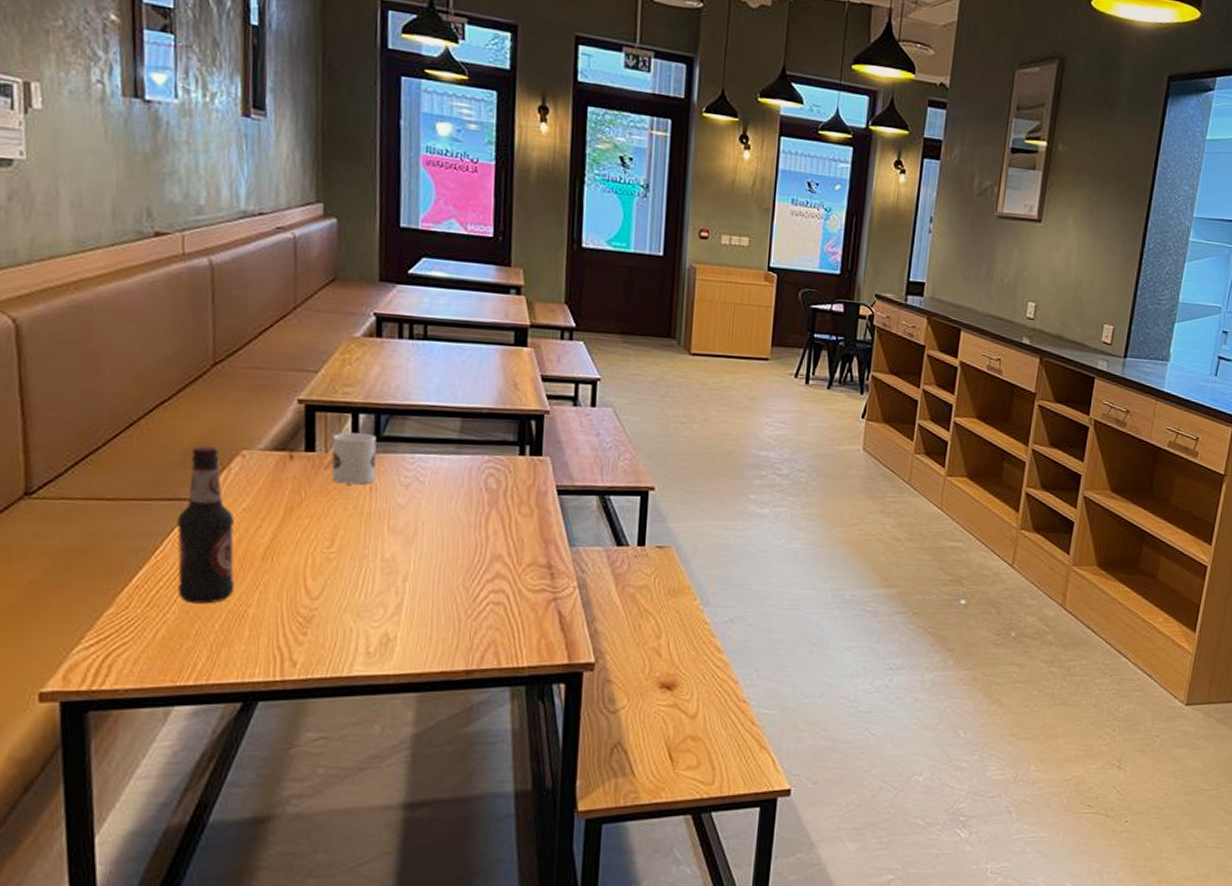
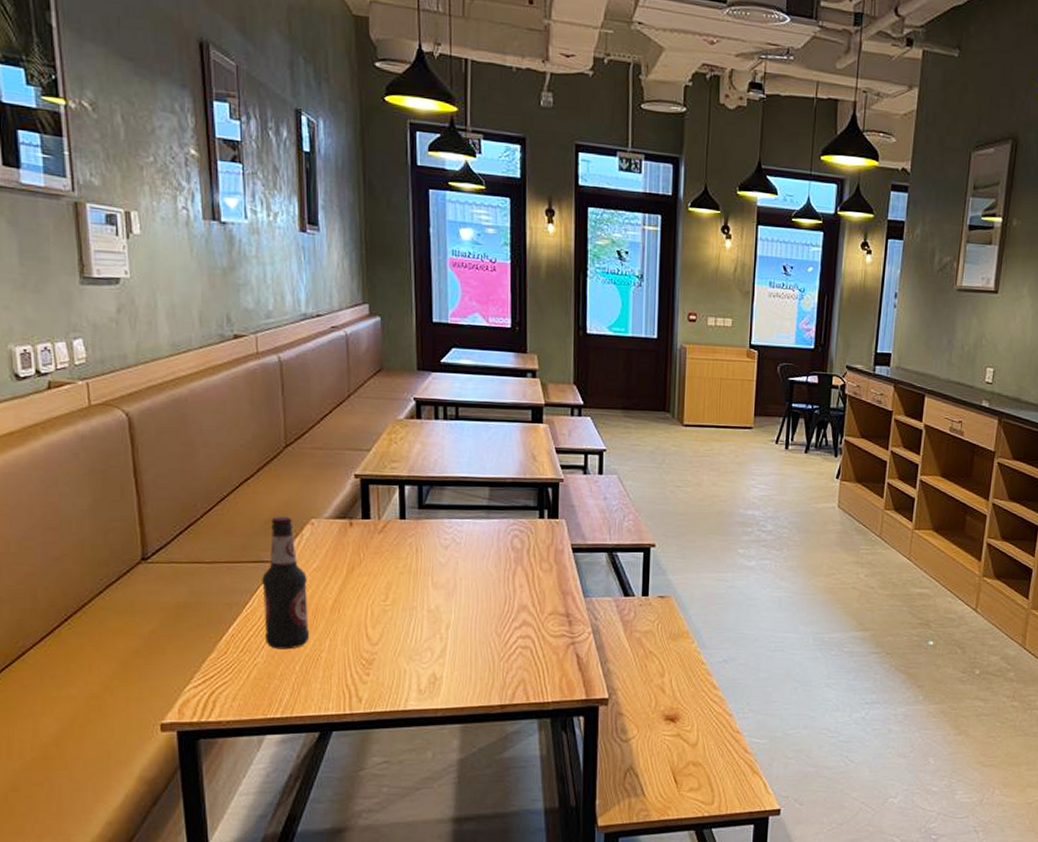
mug: present [331,432,377,485] -> none [384,502,420,547]

